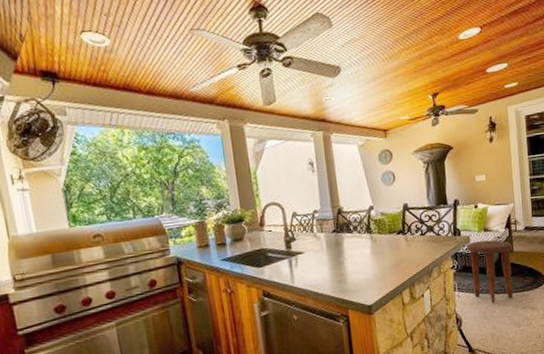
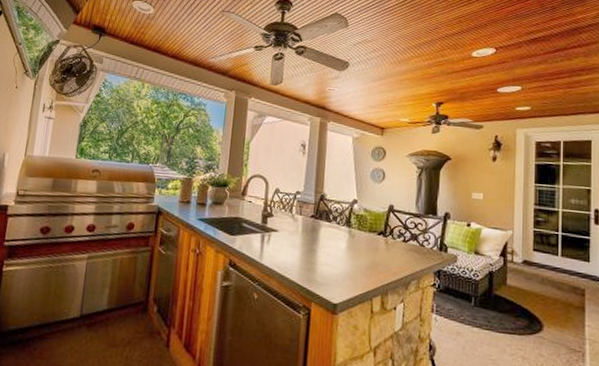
side table: present [467,240,513,304] -> none [452,263,507,339]

